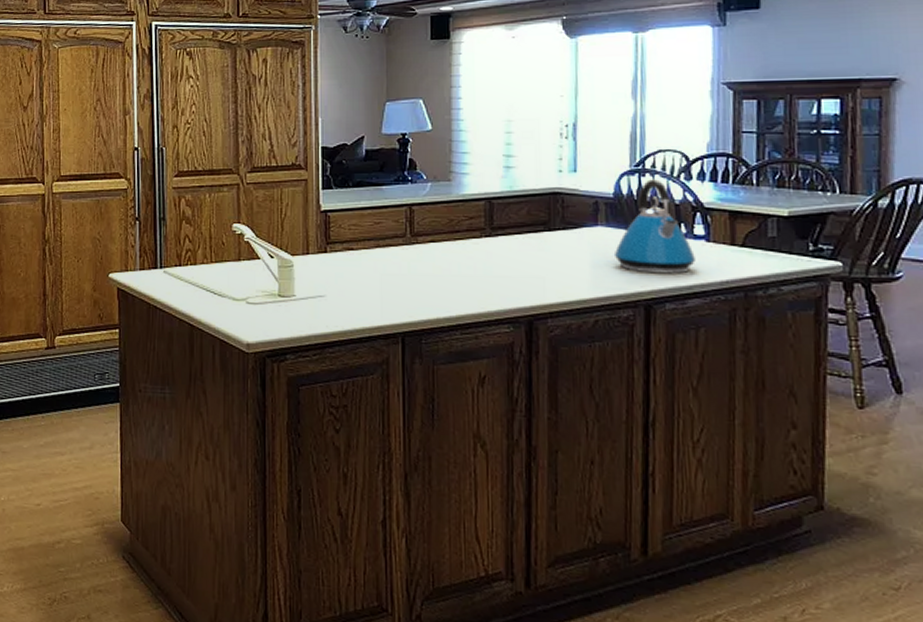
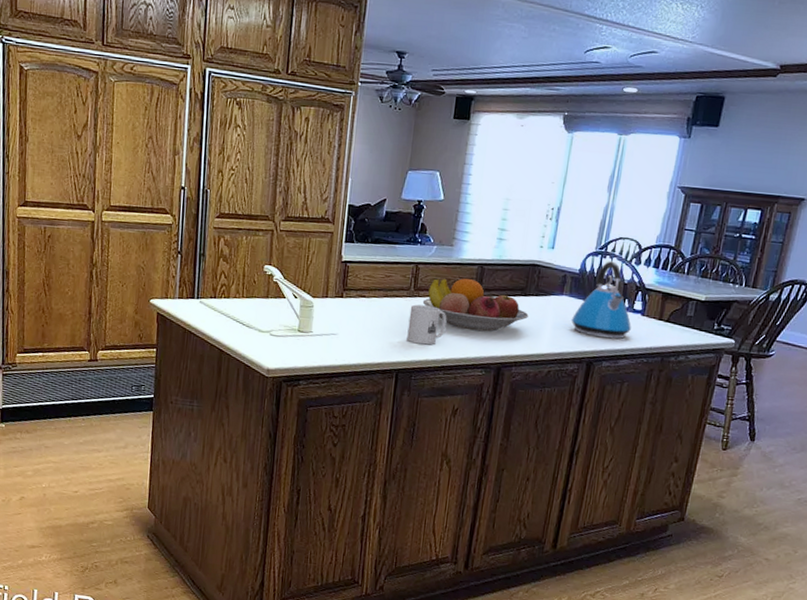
mug: none [409,253,456,300] -> present [407,304,447,345]
fruit bowl: none [423,217,558,279] -> present [422,278,529,332]

